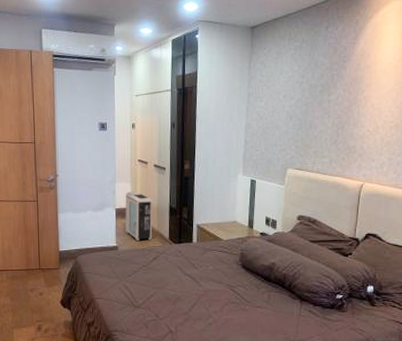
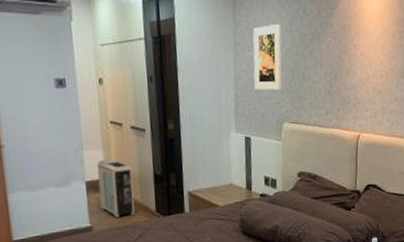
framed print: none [263,76,293,139] -> present [253,23,283,91]

